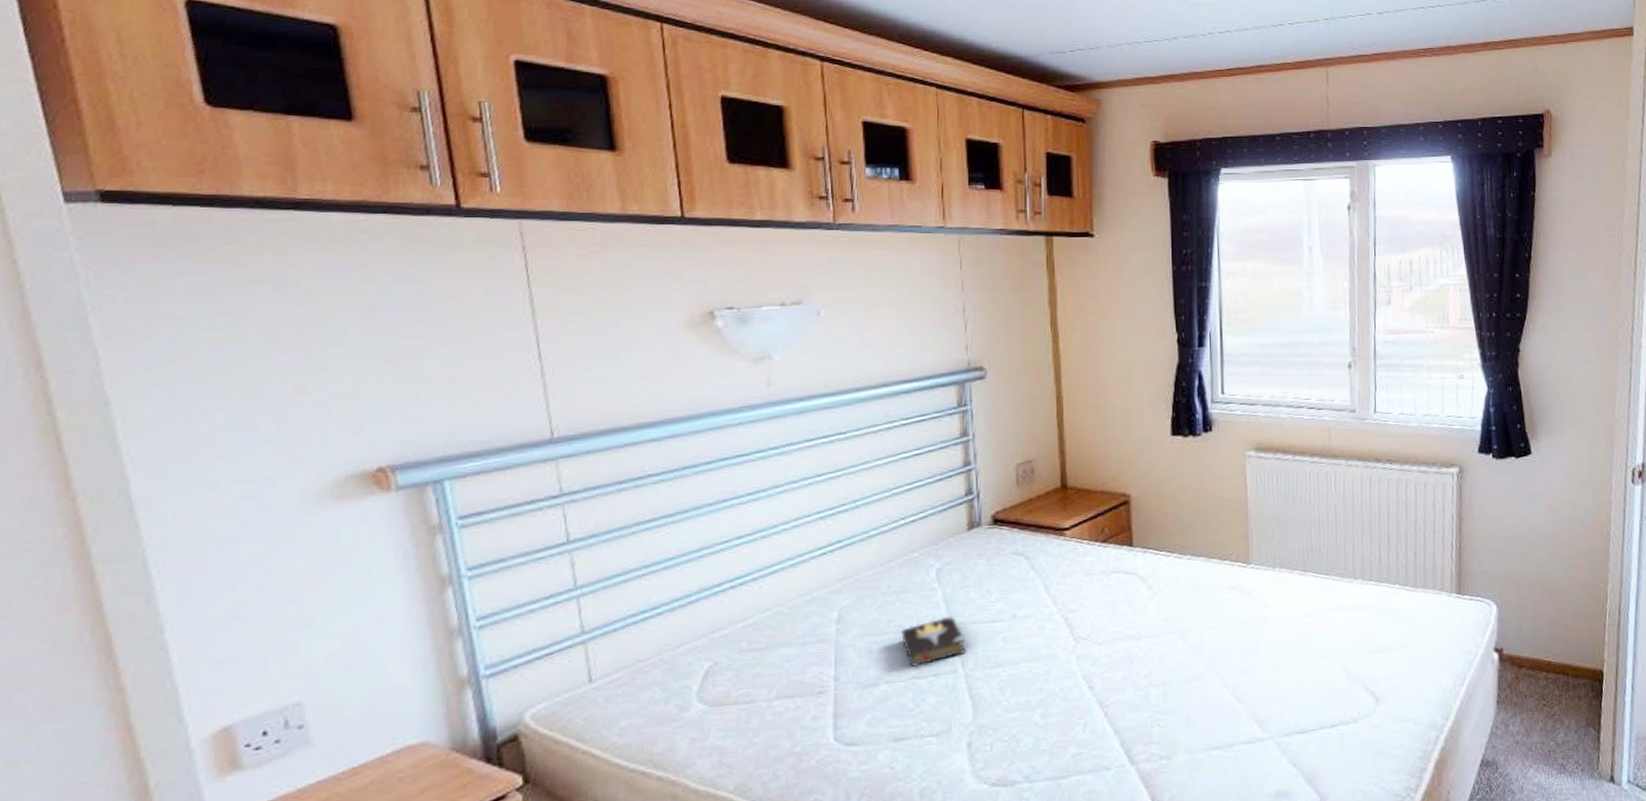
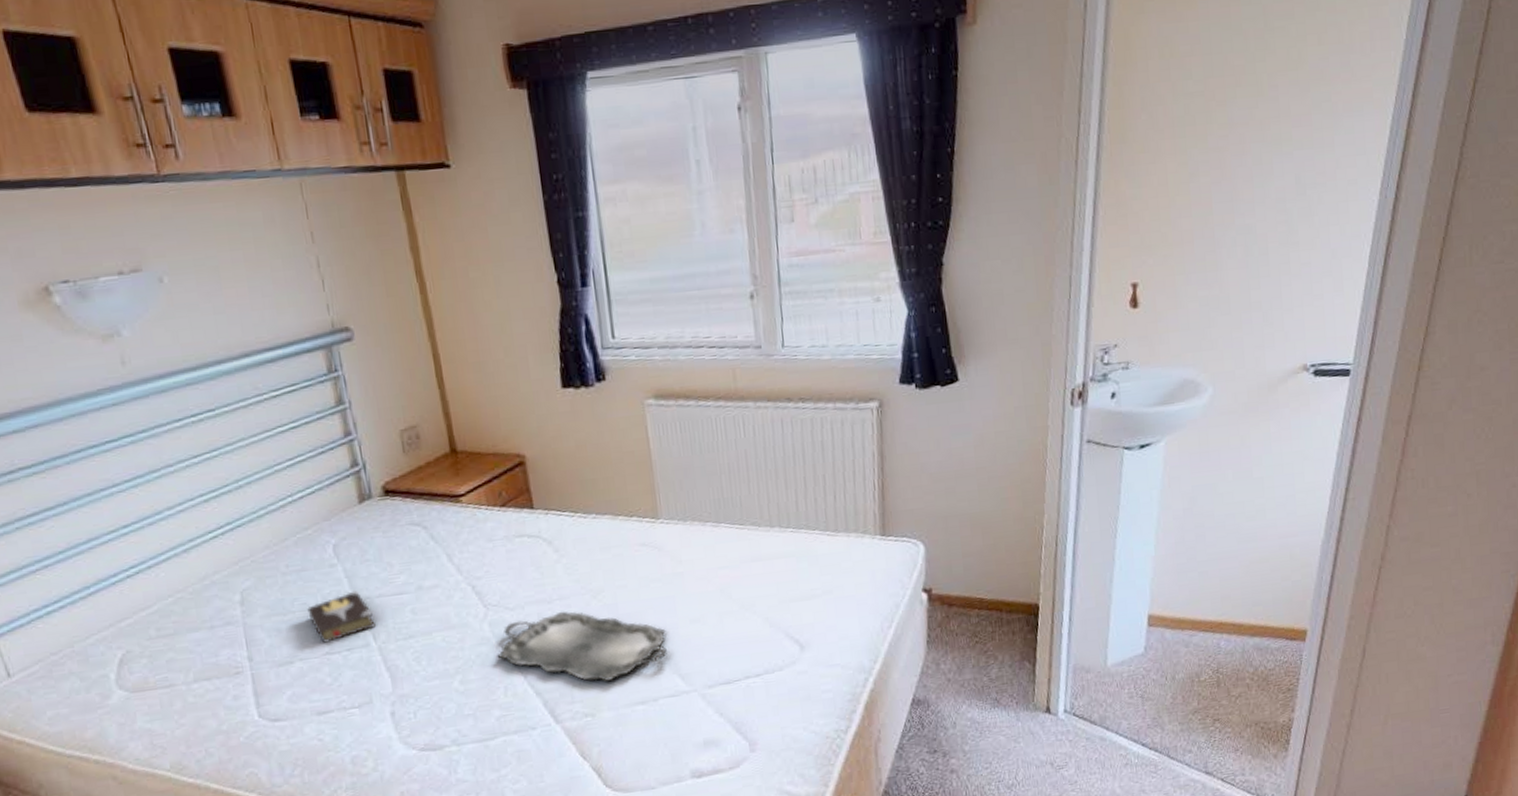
serving tray: none [1082,649,1247,723] -> present [498,611,667,681]

